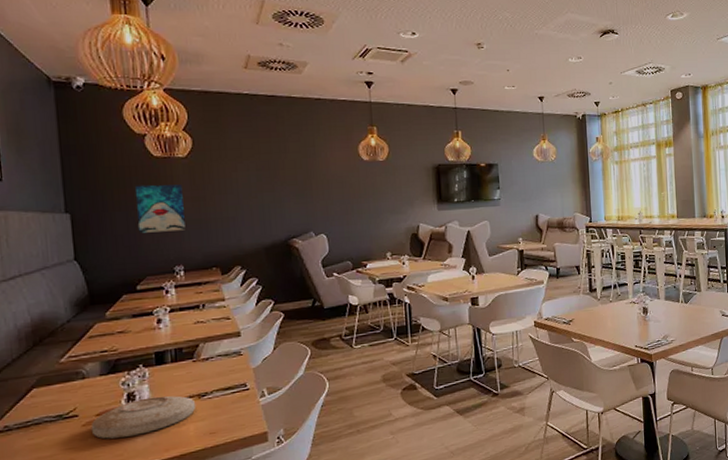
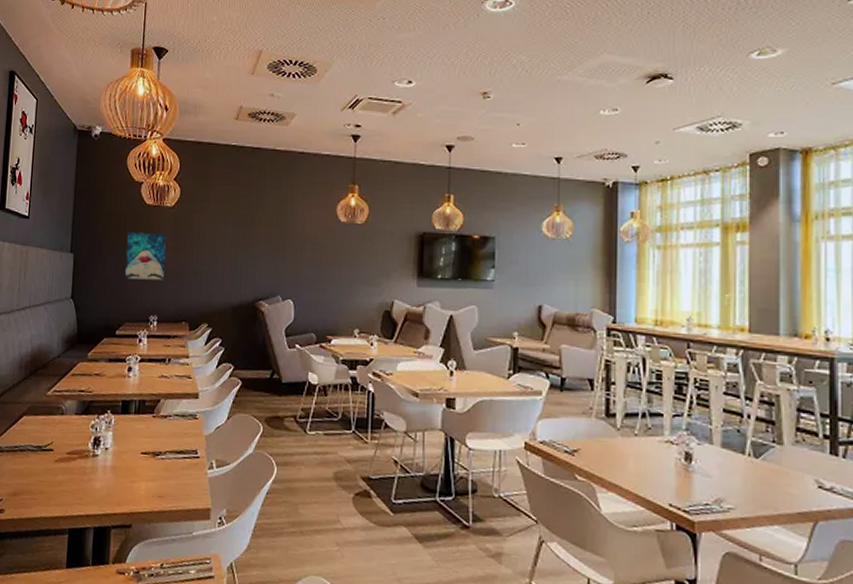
plate: present [90,395,196,439] -> none [61,445,150,483]

